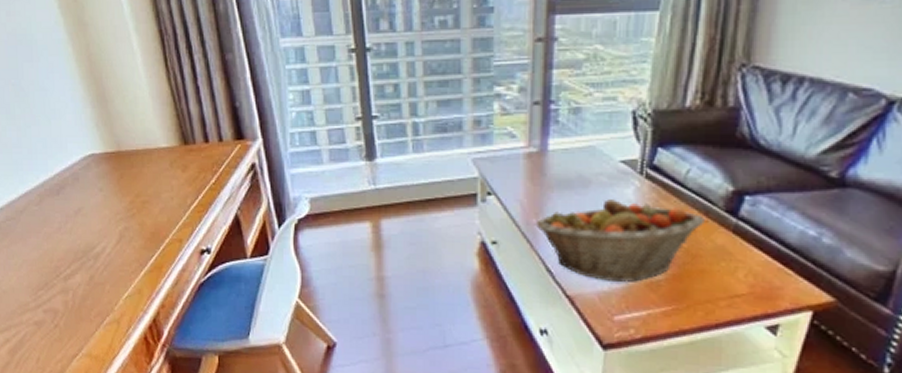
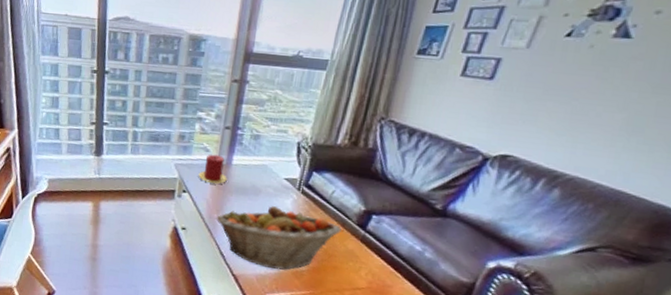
candle: none [505,140,544,178] -> present [198,154,227,184]

